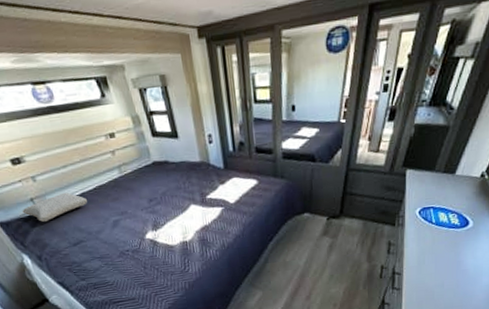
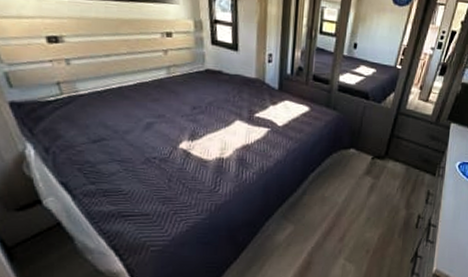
pillow: present [22,192,87,222] -> none [43,82,123,110]

